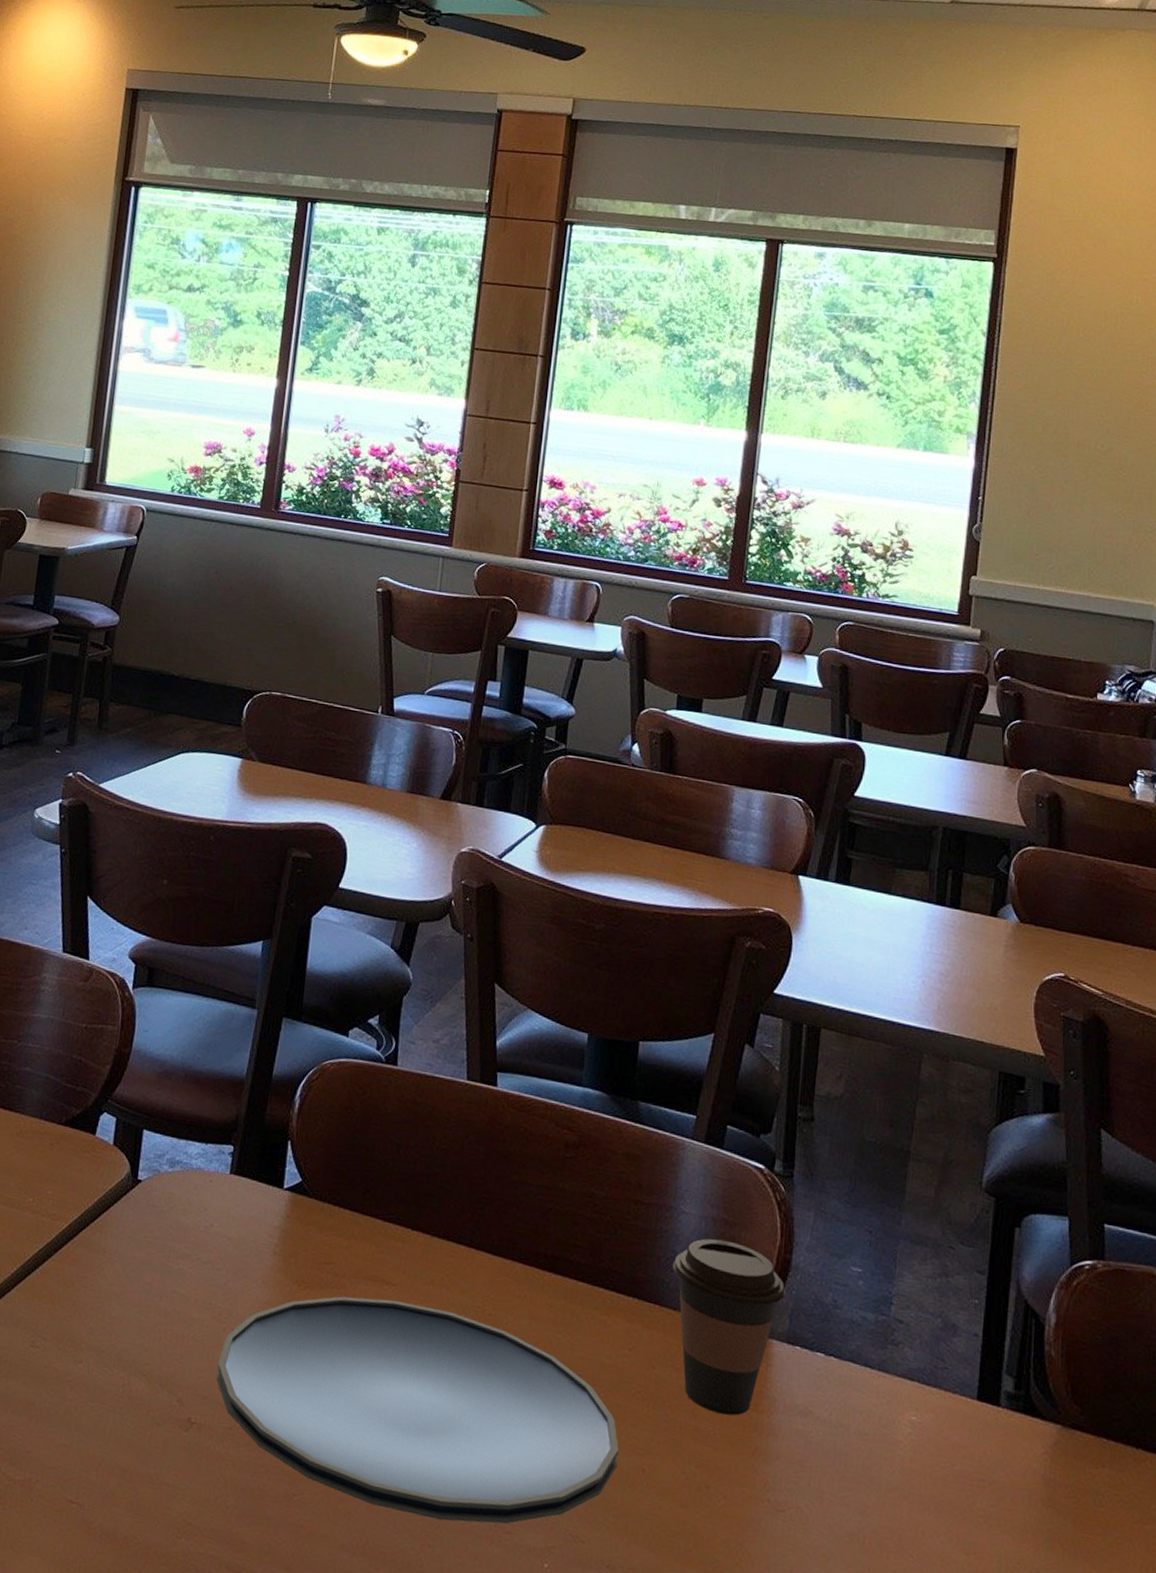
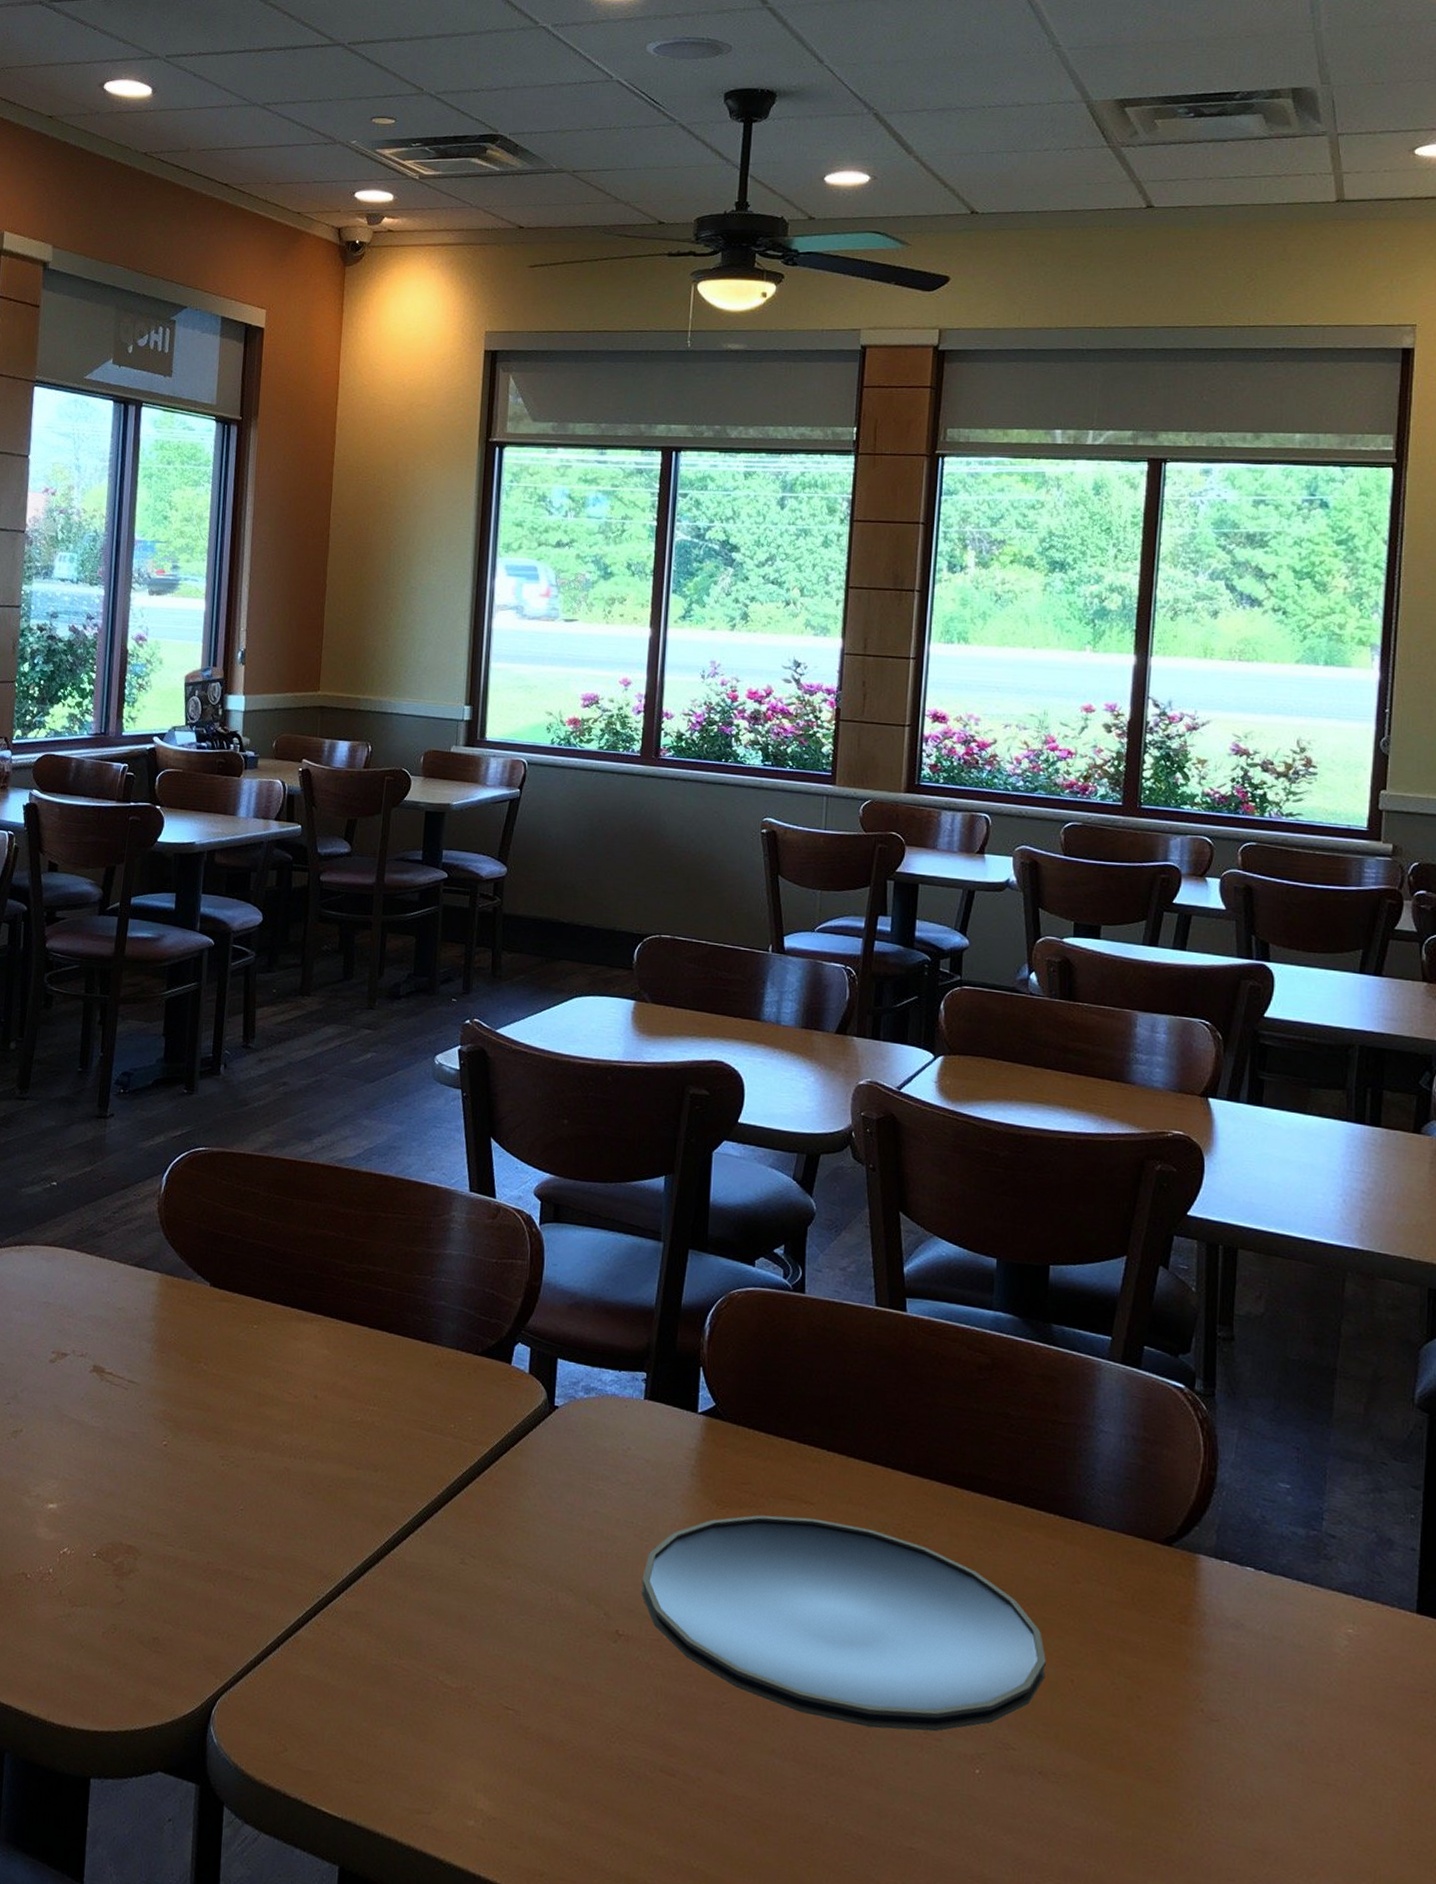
coffee cup: present [672,1238,786,1416] -> none [1093,1457,1211,1629]

